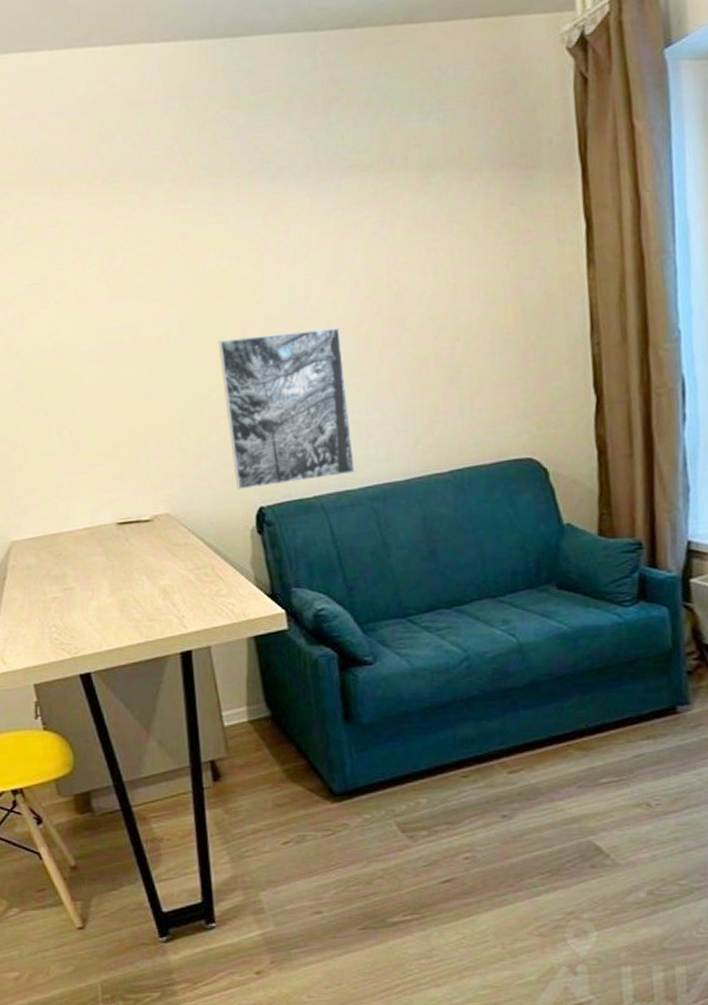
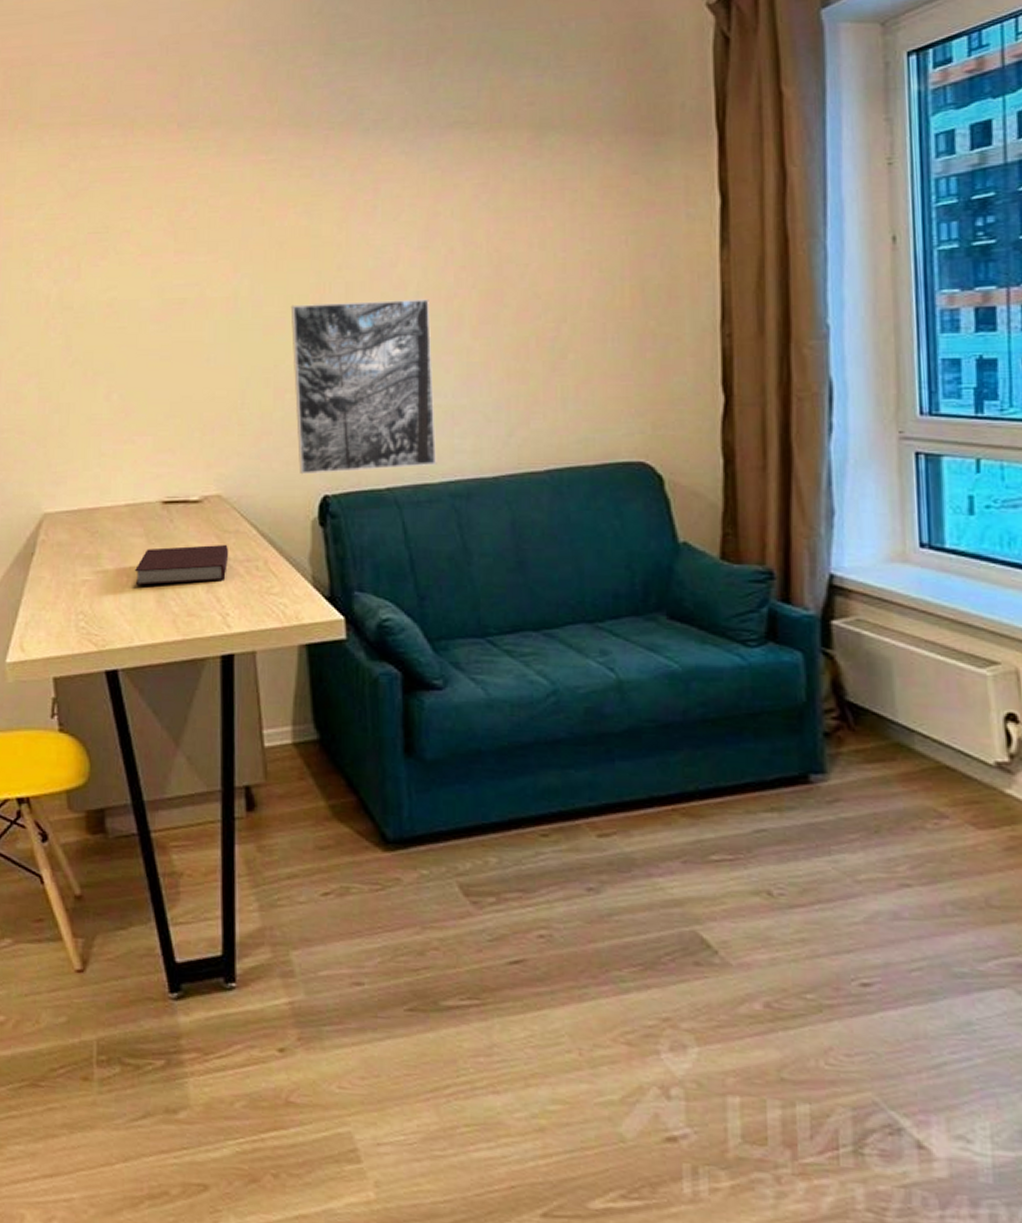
notebook: none [98,557,181,599] -> present [135,545,229,586]

